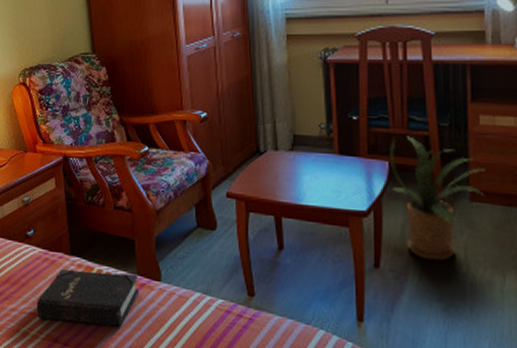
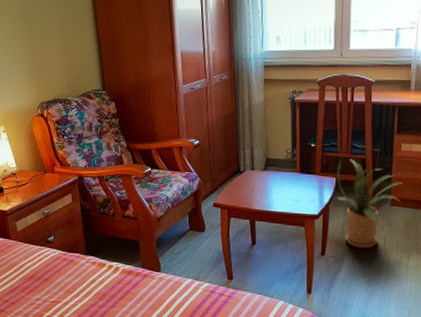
hardback book: present [36,268,140,327] -> none [57,265,144,308]

